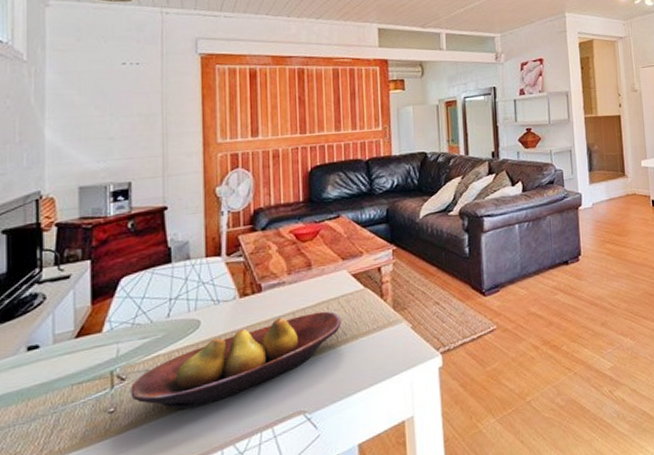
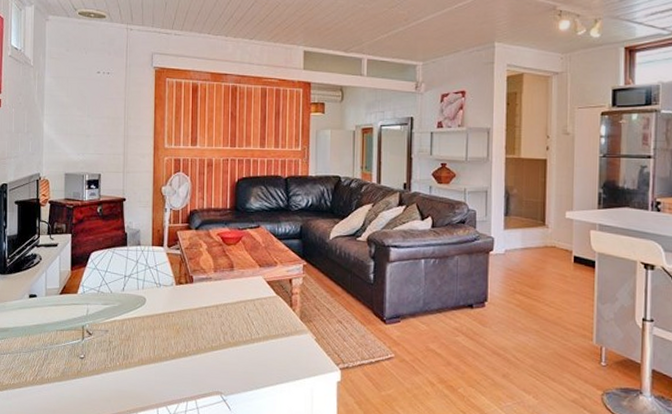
fruit bowl: present [130,311,342,411] -> none [95,308,256,369]

